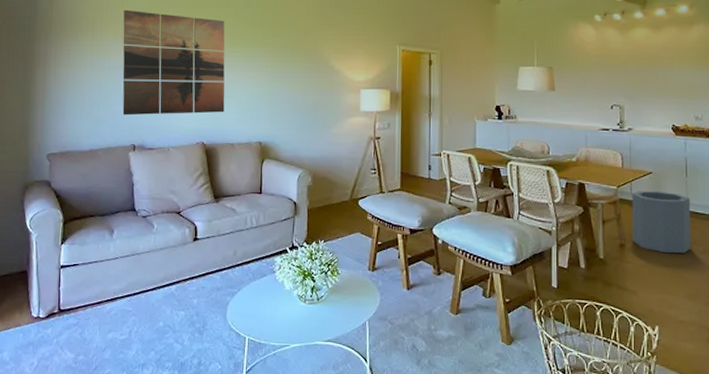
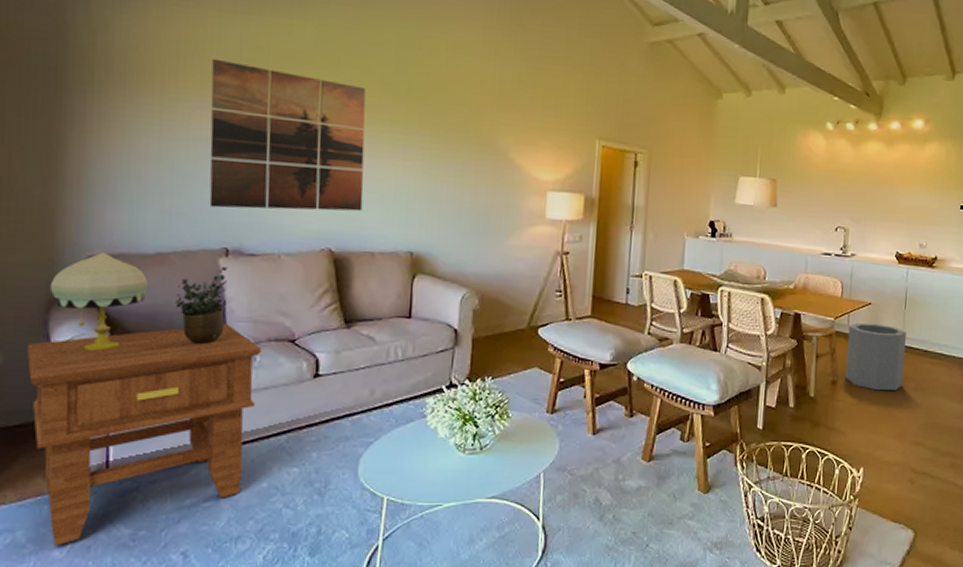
side table: none [11,200,158,364] -> present [27,324,262,546]
table lamp: none [25,150,85,221] -> present [49,252,149,351]
potted plant: none [101,158,135,216] -> present [175,267,227,345]

